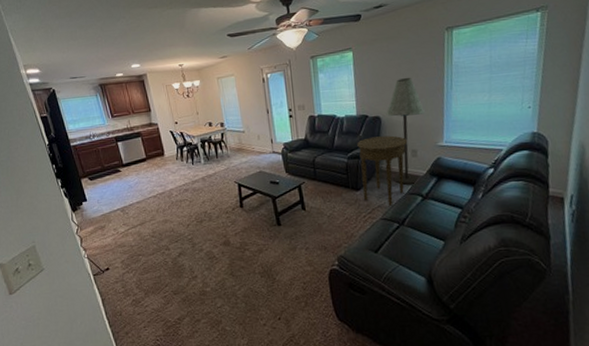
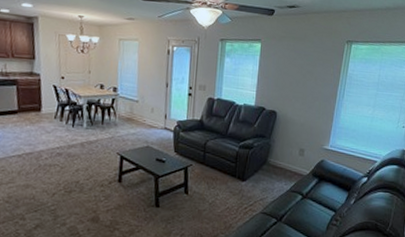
side table: present [357,135,408,206] -> none [247,130,298,201]
floor lamp: present [386,77,425,185] -> none [279,78,317,182]

